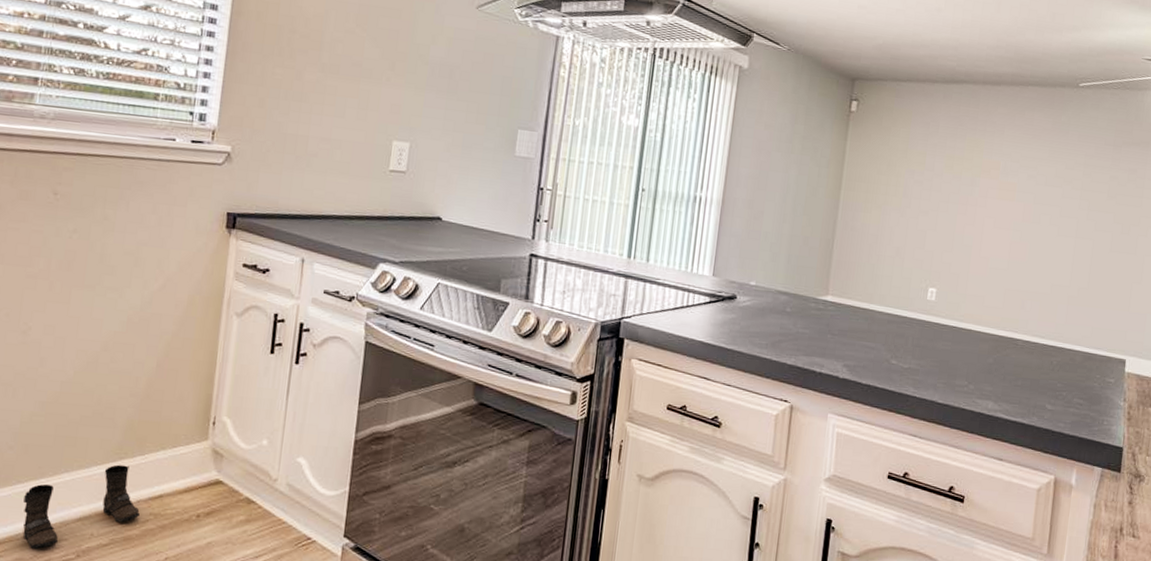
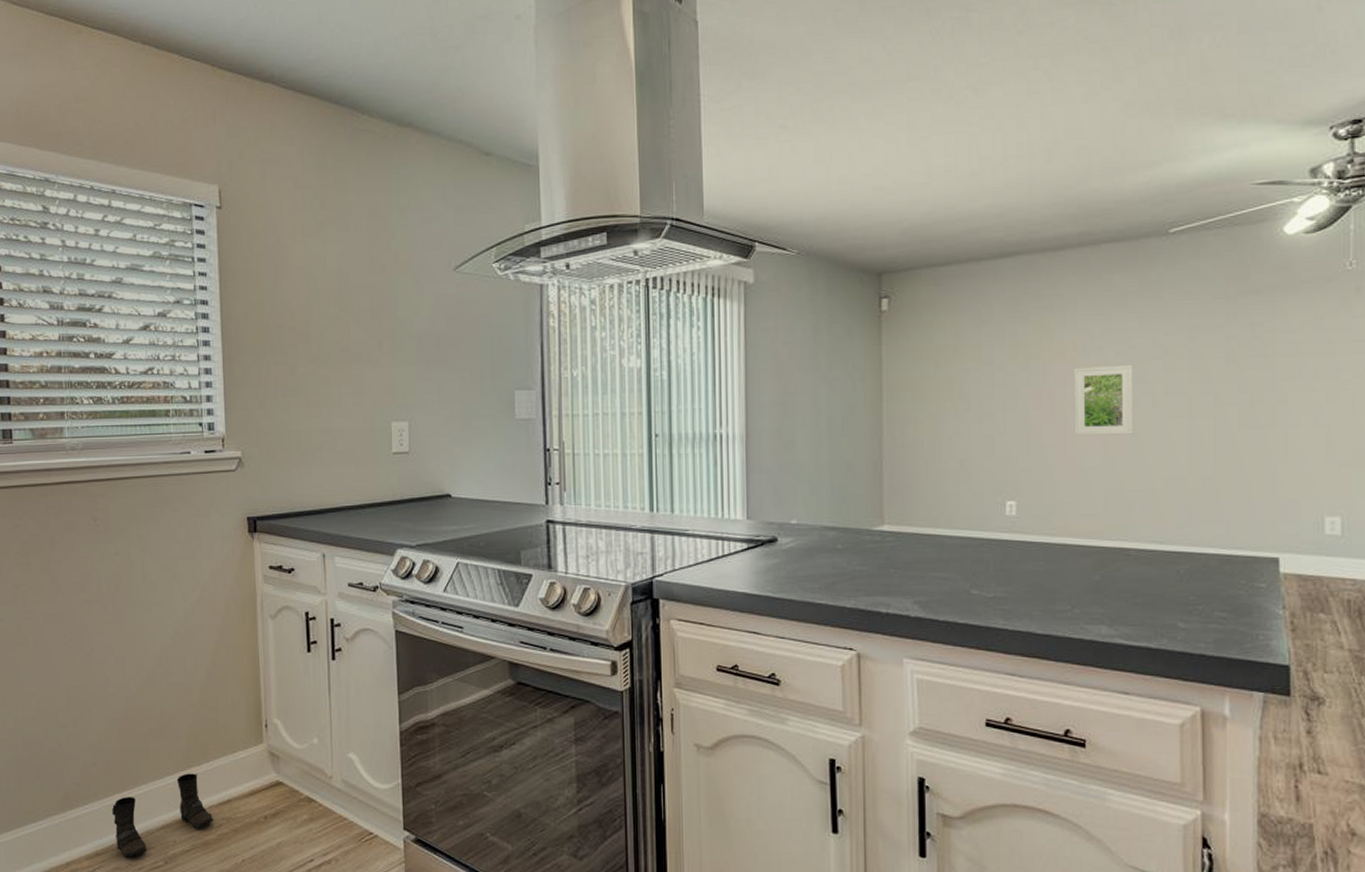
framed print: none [988,184,1040,245] -> present [1074,364,1133,436]

